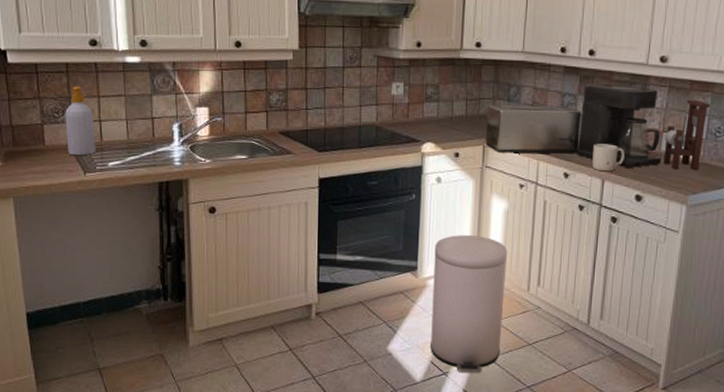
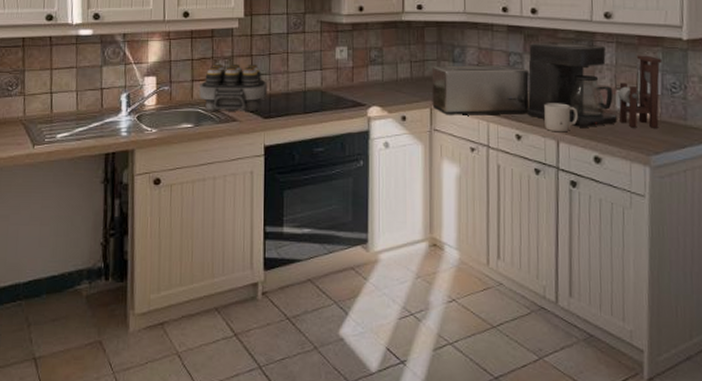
soap bottle: present [65,86,96,156] -> none [18,59,46,129]
spice rack: none [253,97,322,145] -> present [199,64,267,112]
pedal bin: present [429,235,508,373] -> none [384,204,463,361]

